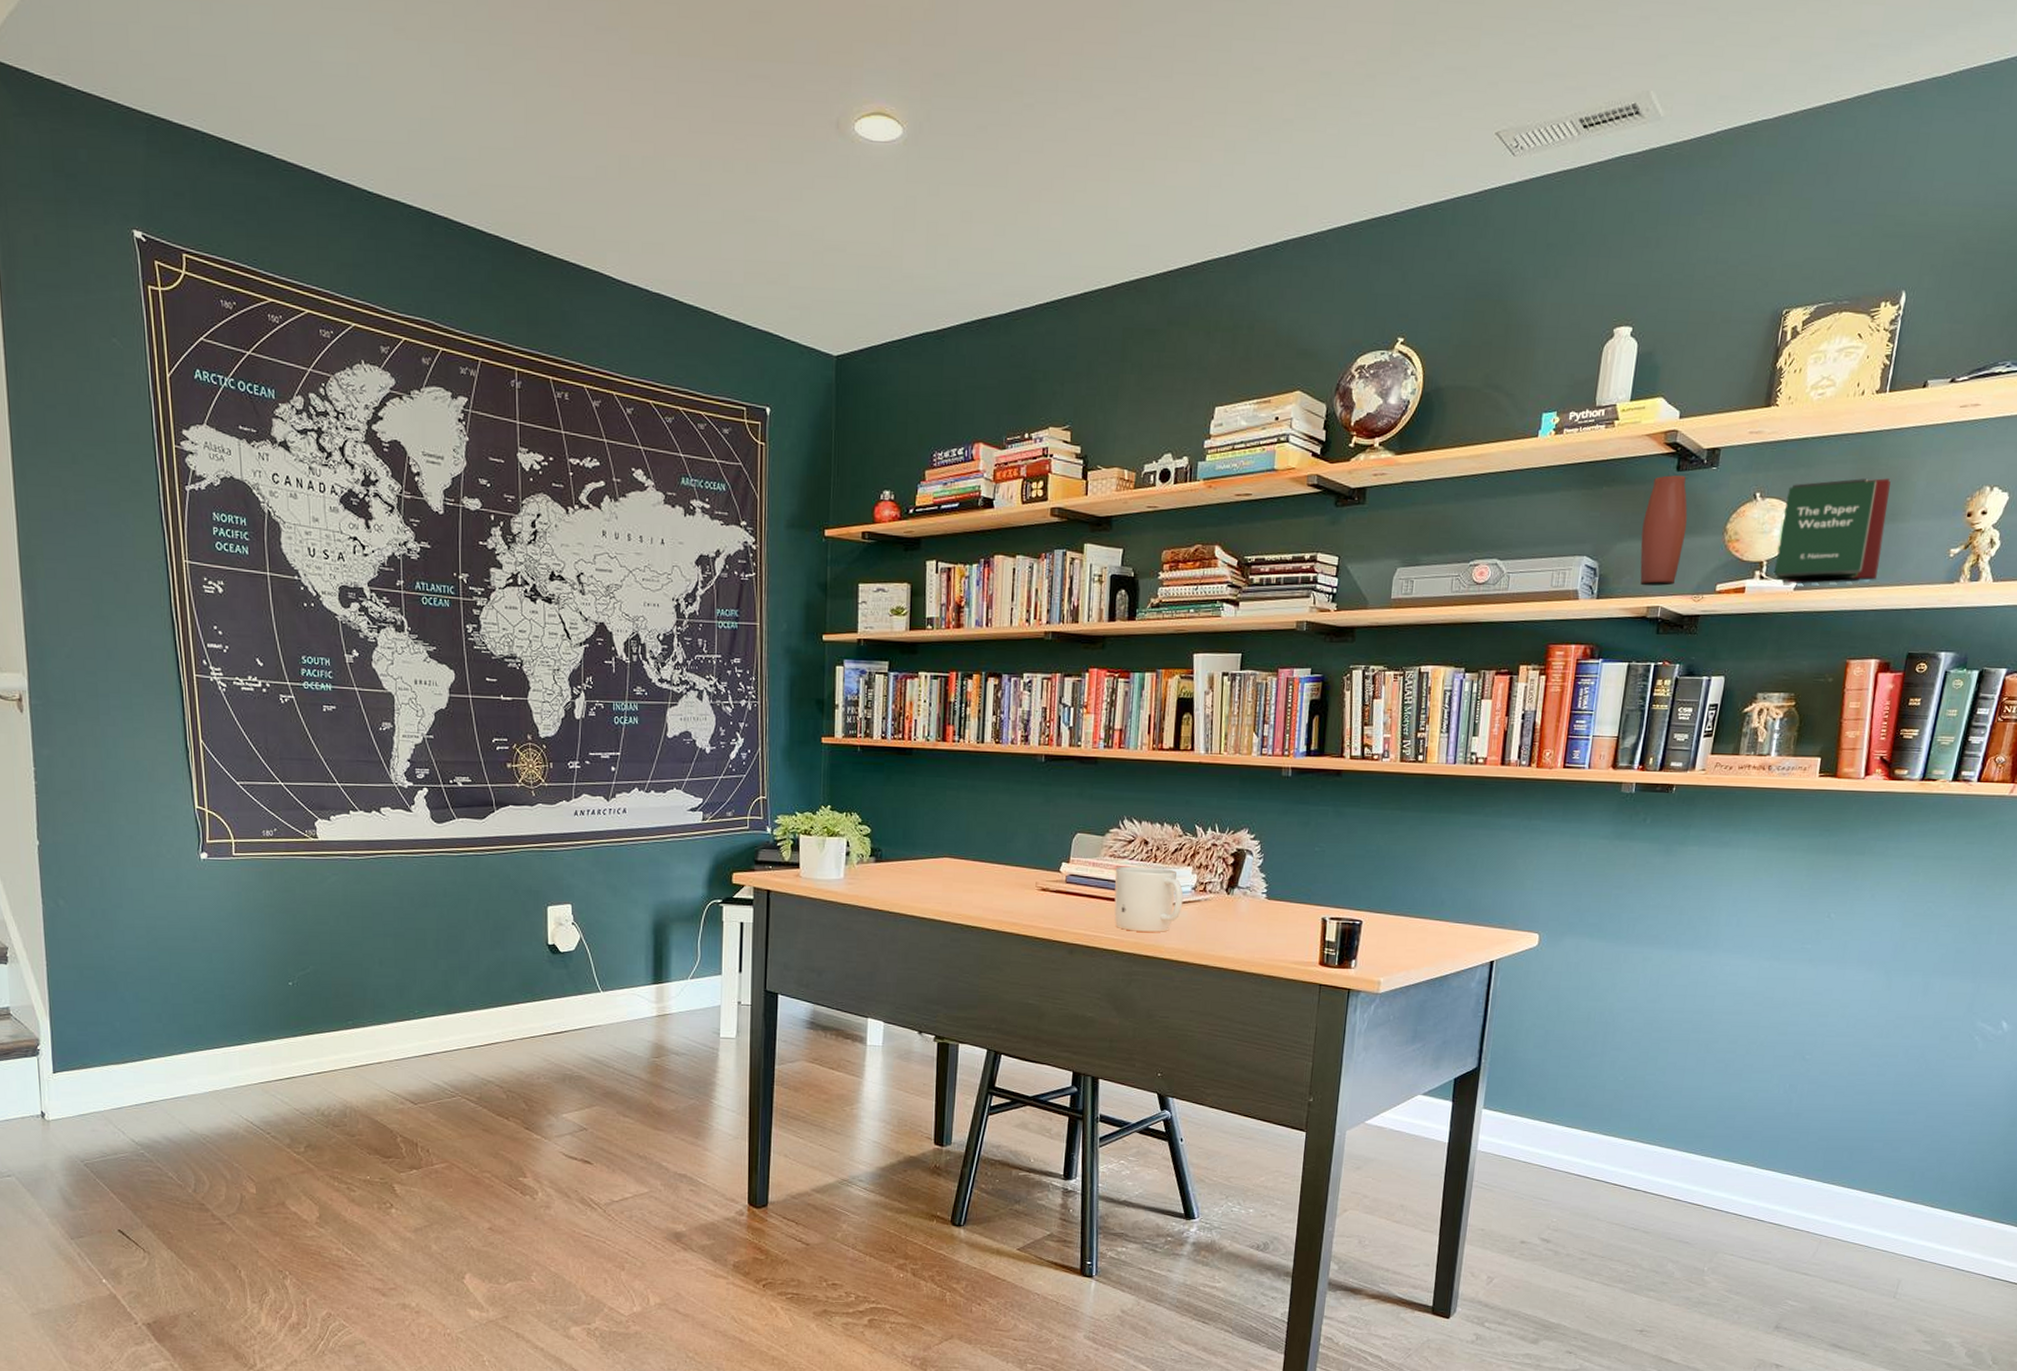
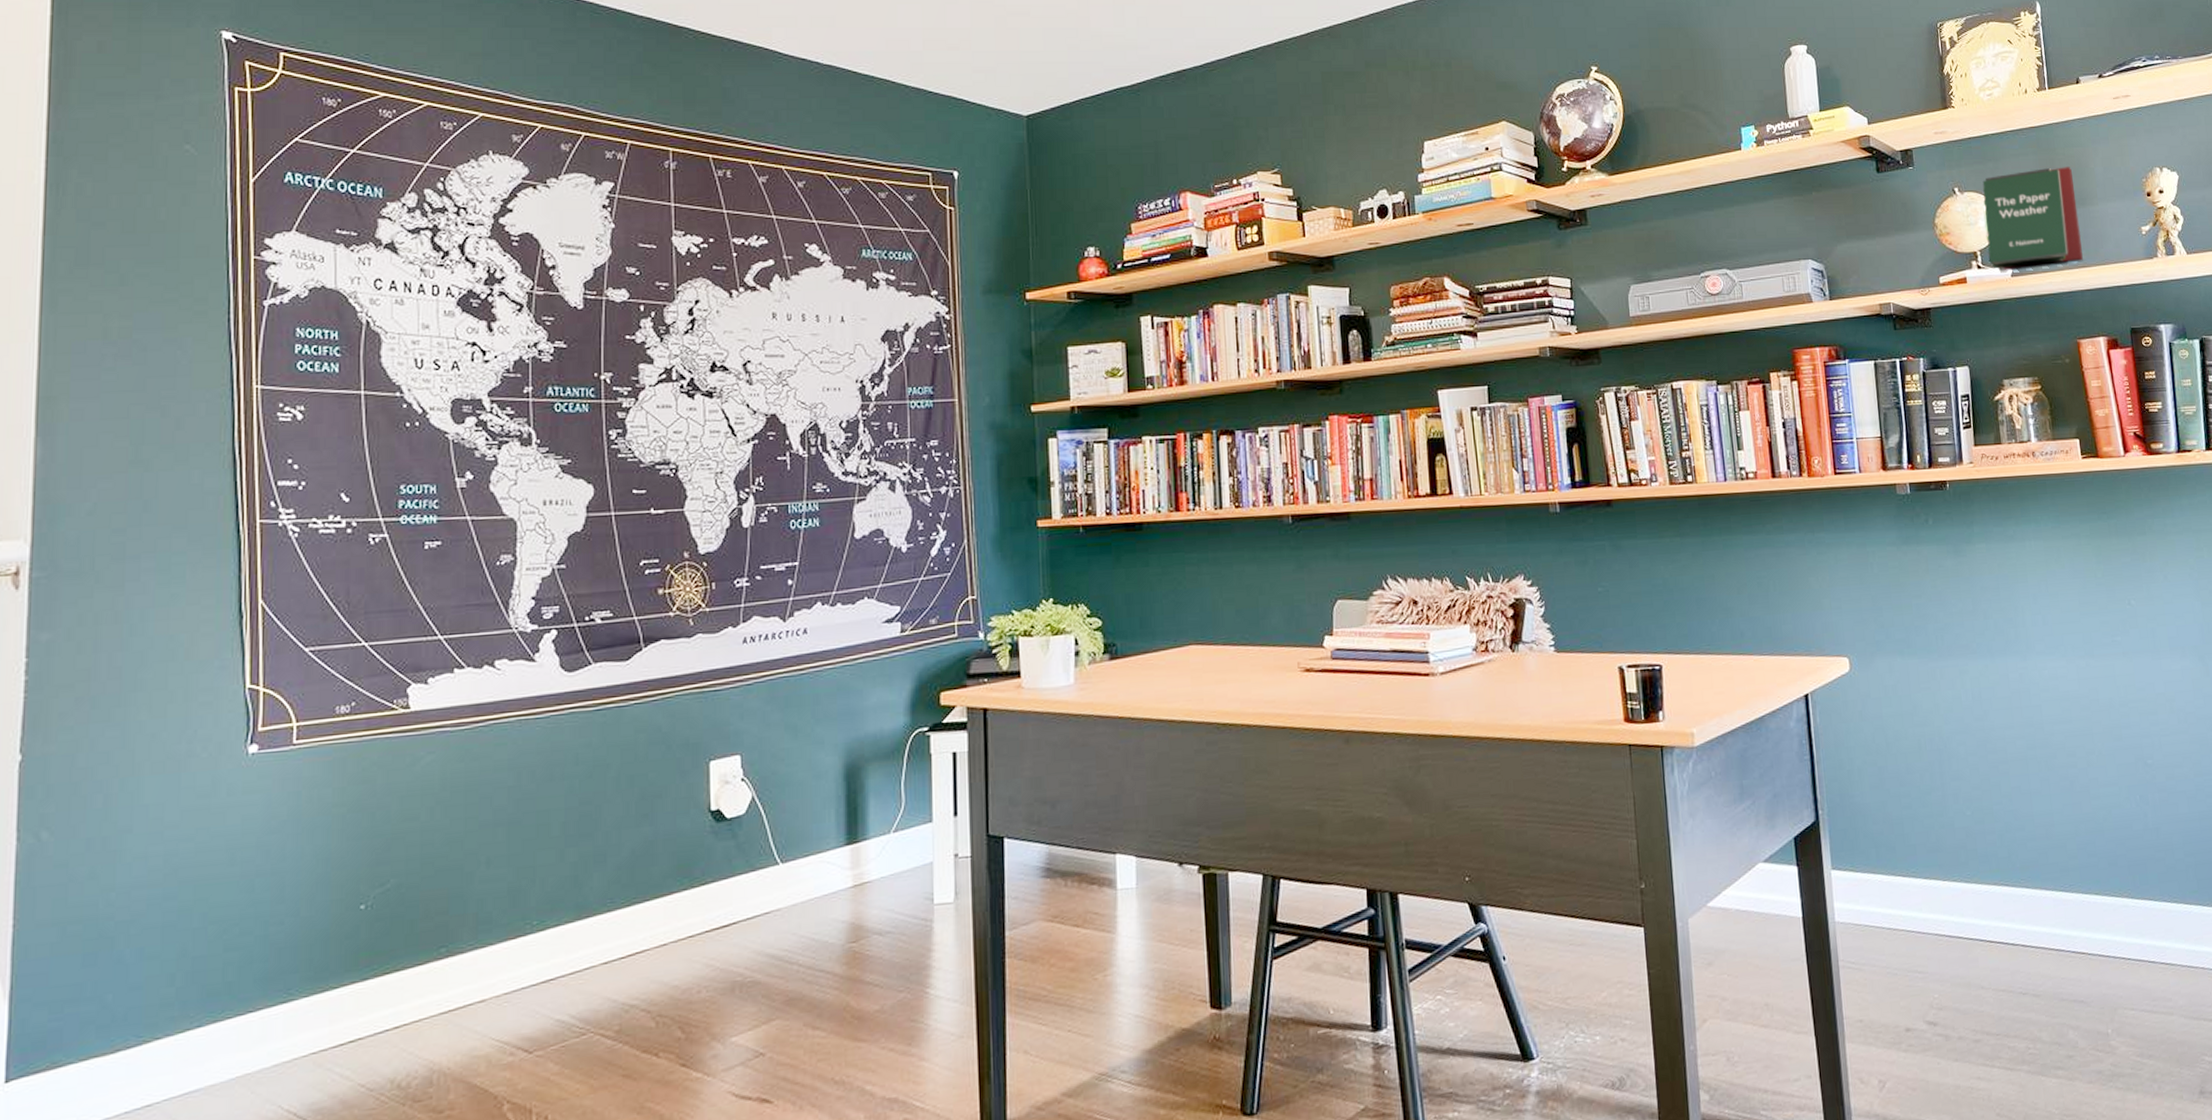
mug: present [1114,866,1184,932] -> none [1385,630,1465,708]
vase: present [1640,475,1688,587] -> none [1856,177,1901,284]

